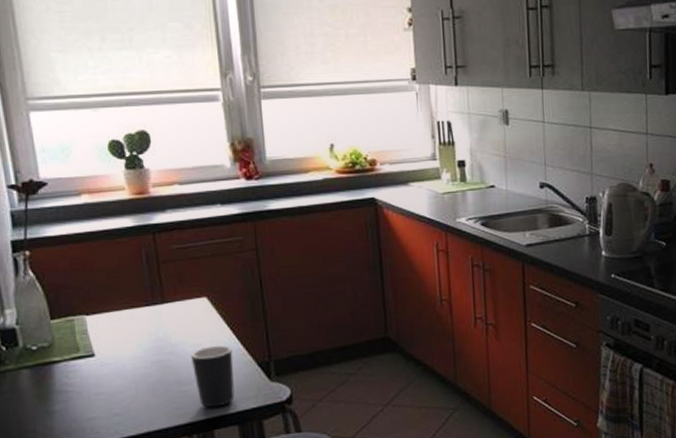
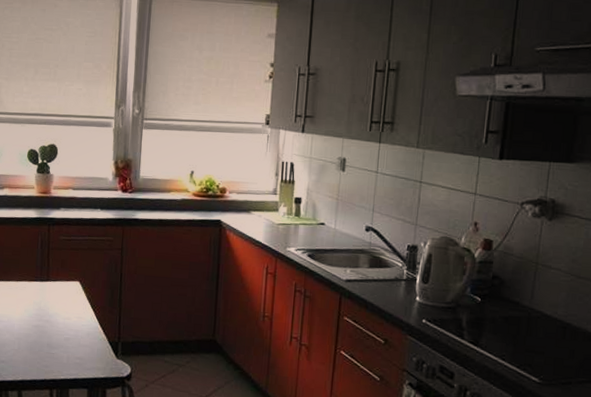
mug: present [190,345,235,408] -> none [61,321,92,371]

